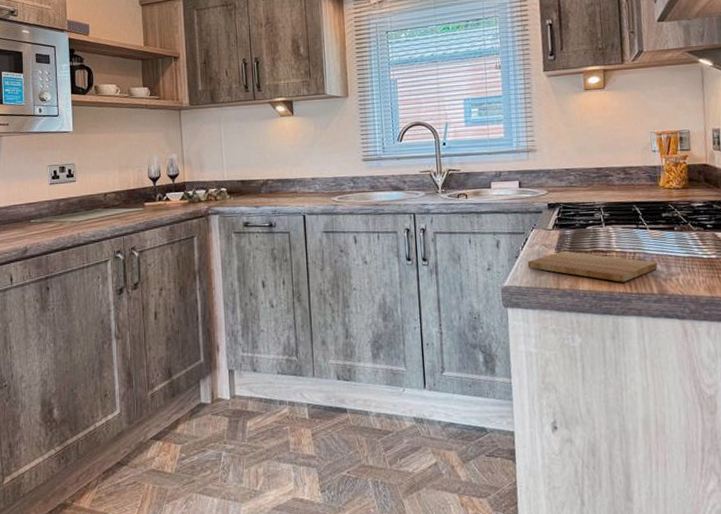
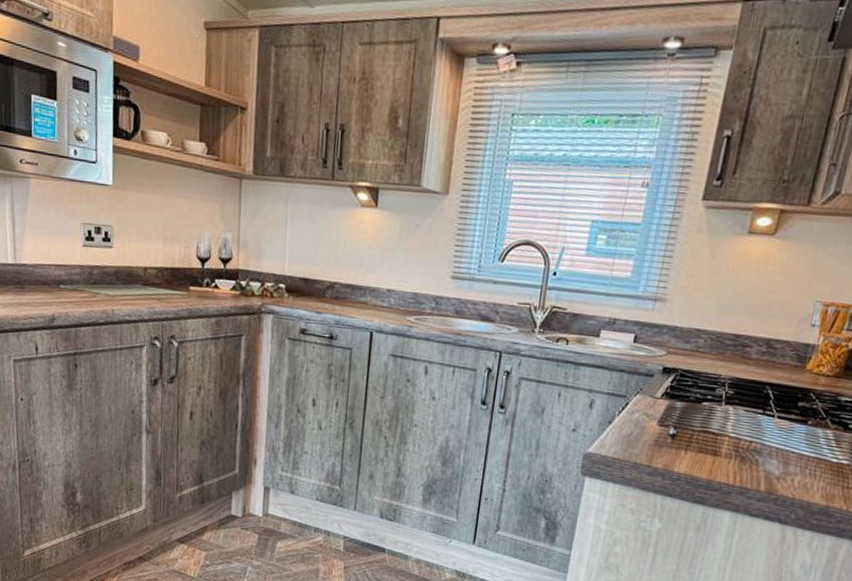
cutting board: present [527,251,658,282] -> none [620,425,775,472]

